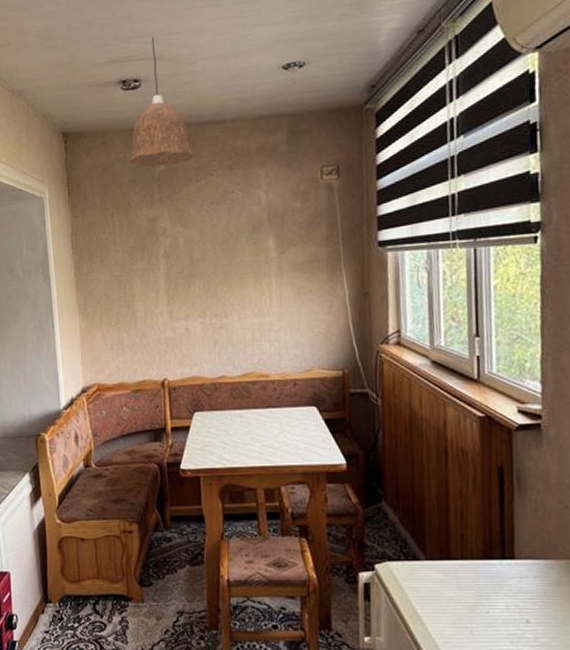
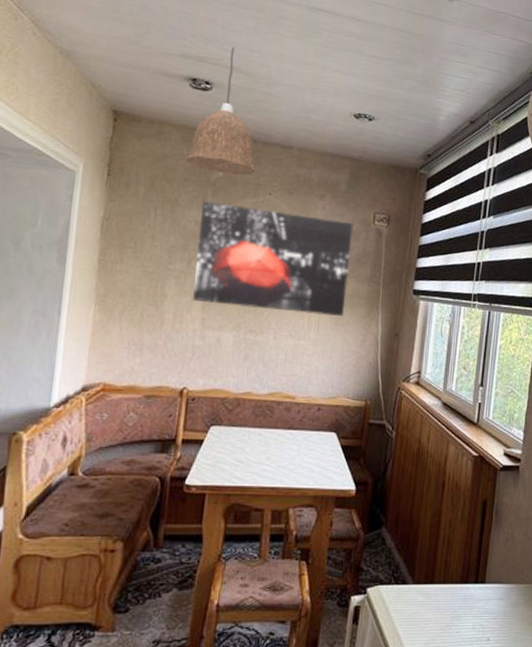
wall art: none [151,184,305,296] -> present [193,201,353,316]

